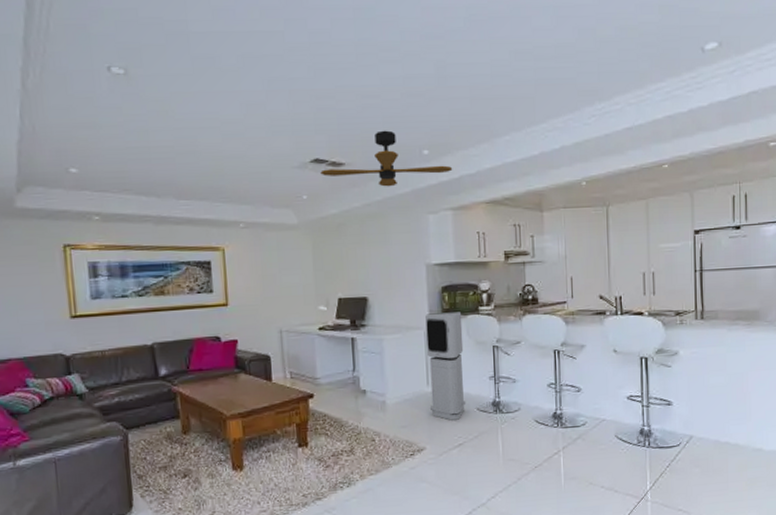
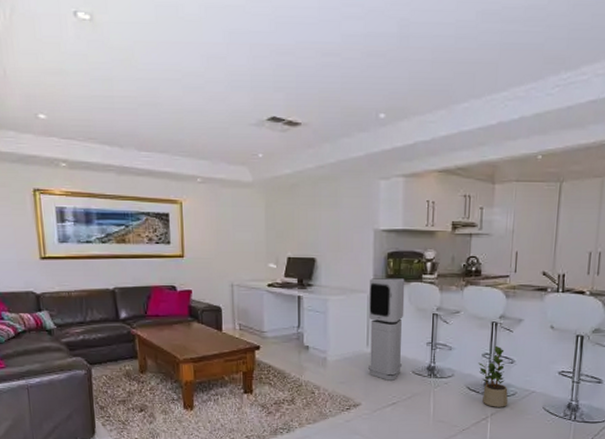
ceiling fan: present [320,130,453,187] -> none [277,91,408,150]
potted plant: none [545,374,578,440] -> present [478,345,508,407]

